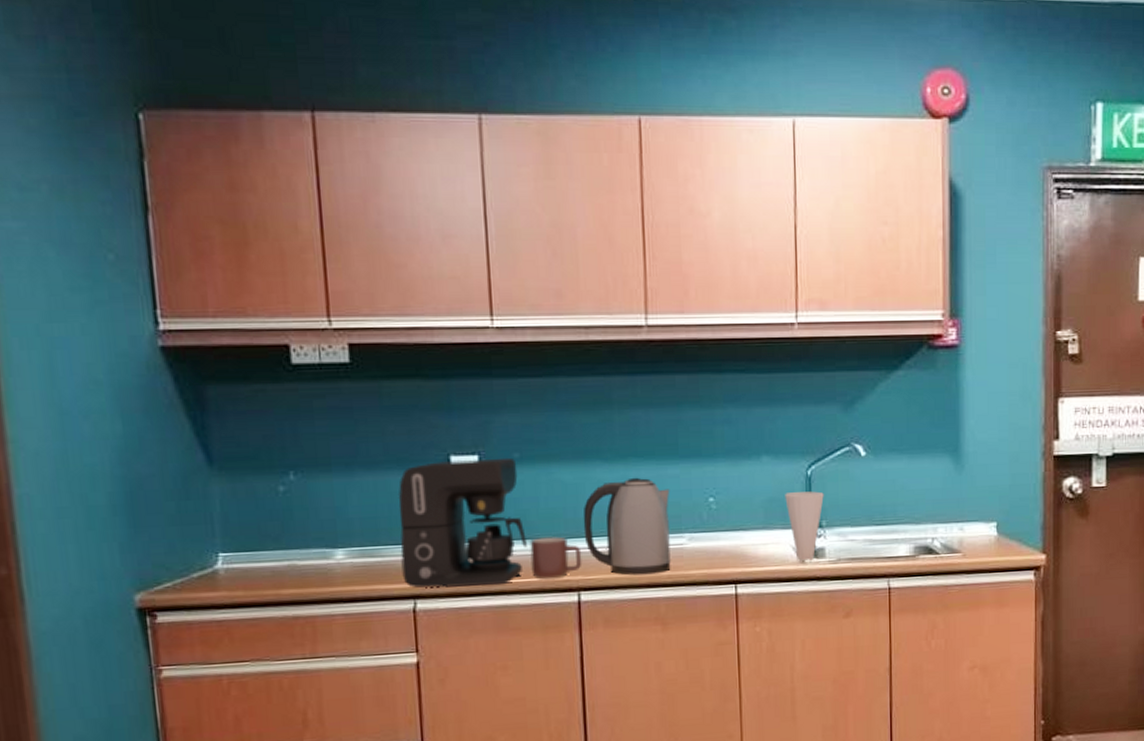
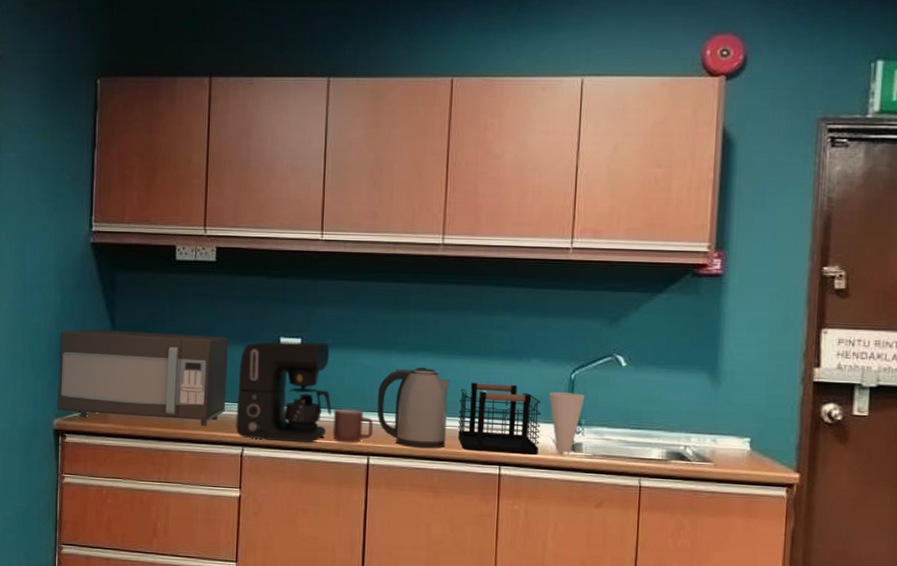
microwave: none [129,461,387,589] -> present [58,329,228,426]
dish rack: none [683,489,778,572] -> present [457,382,542,456]

